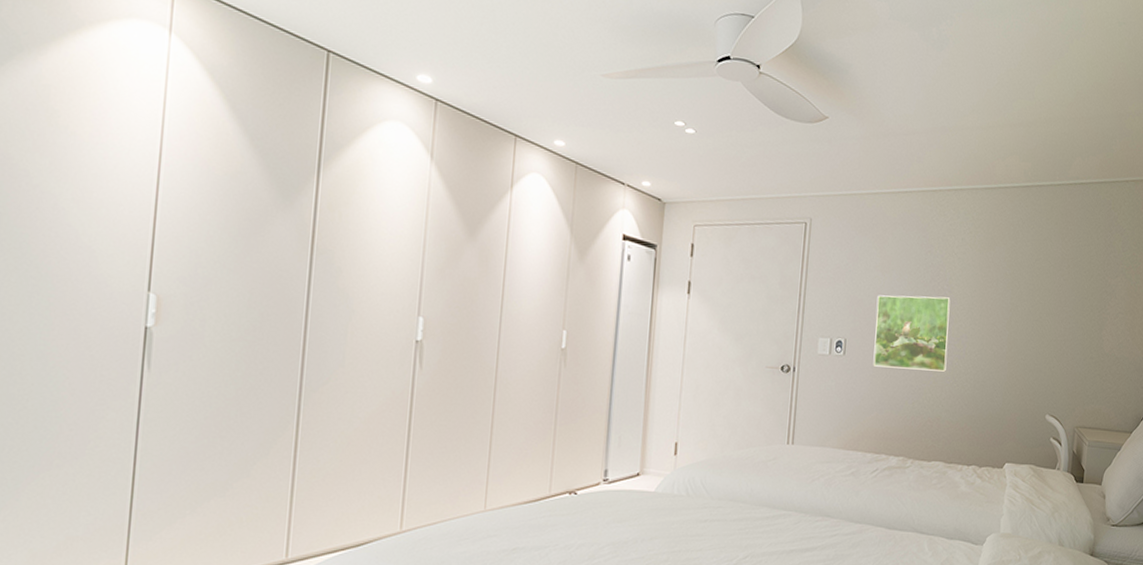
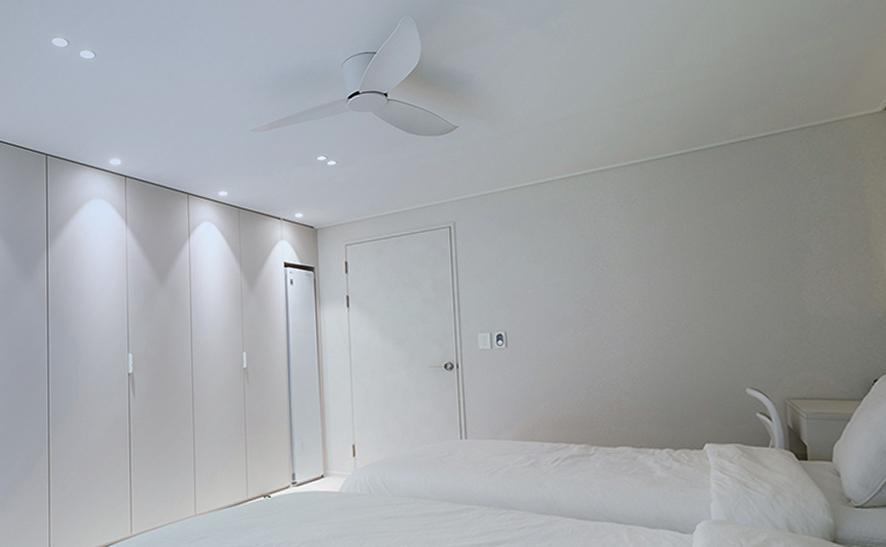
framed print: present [873,295,951,372] -> none [532,278,619,356]

